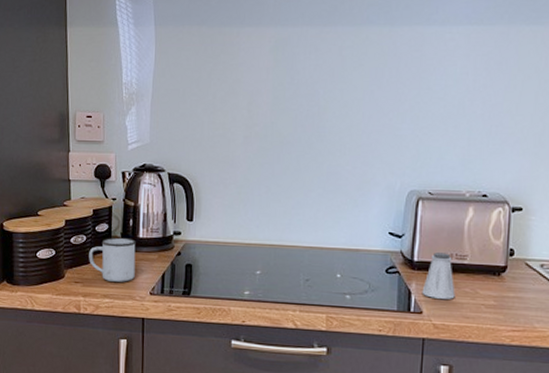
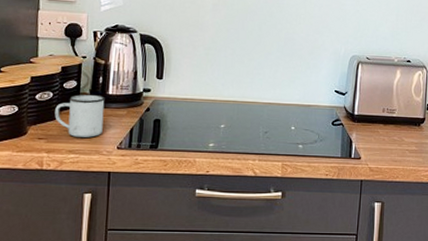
saltshaker: present [422,252,455,299] -> none [360,107,387,146]

